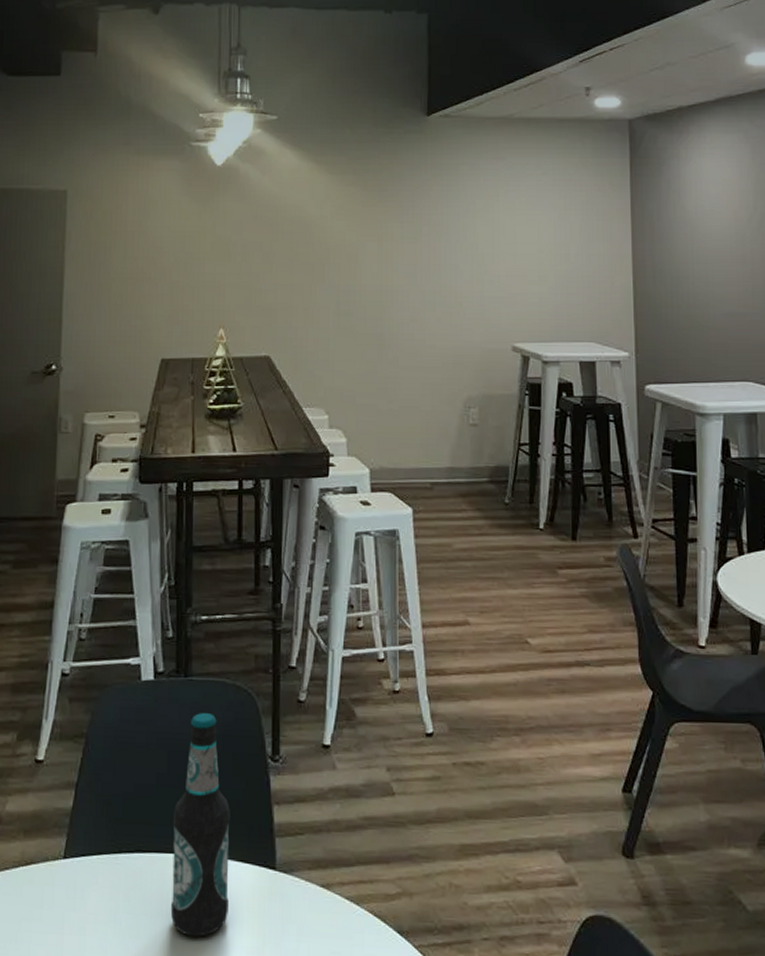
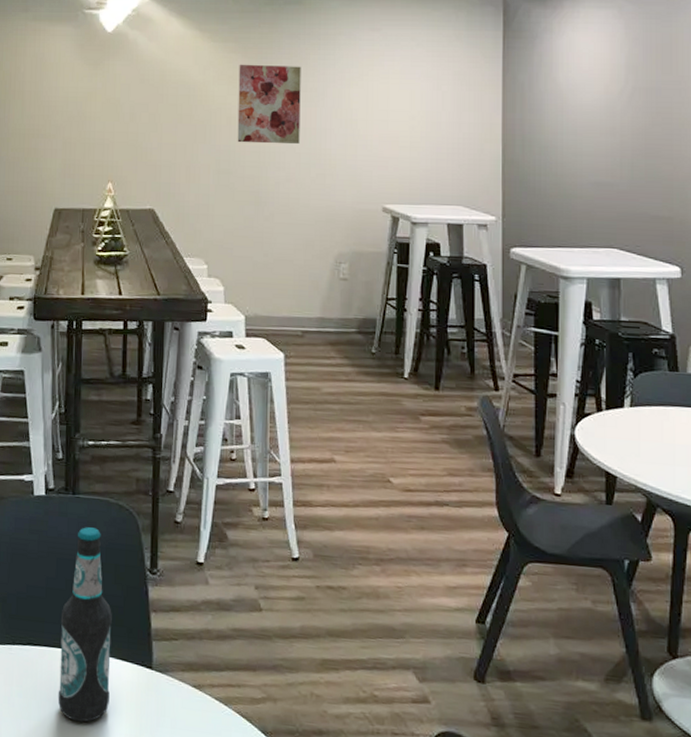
wall art: none [358,197,424,282] -> present [237,64,301,144]

